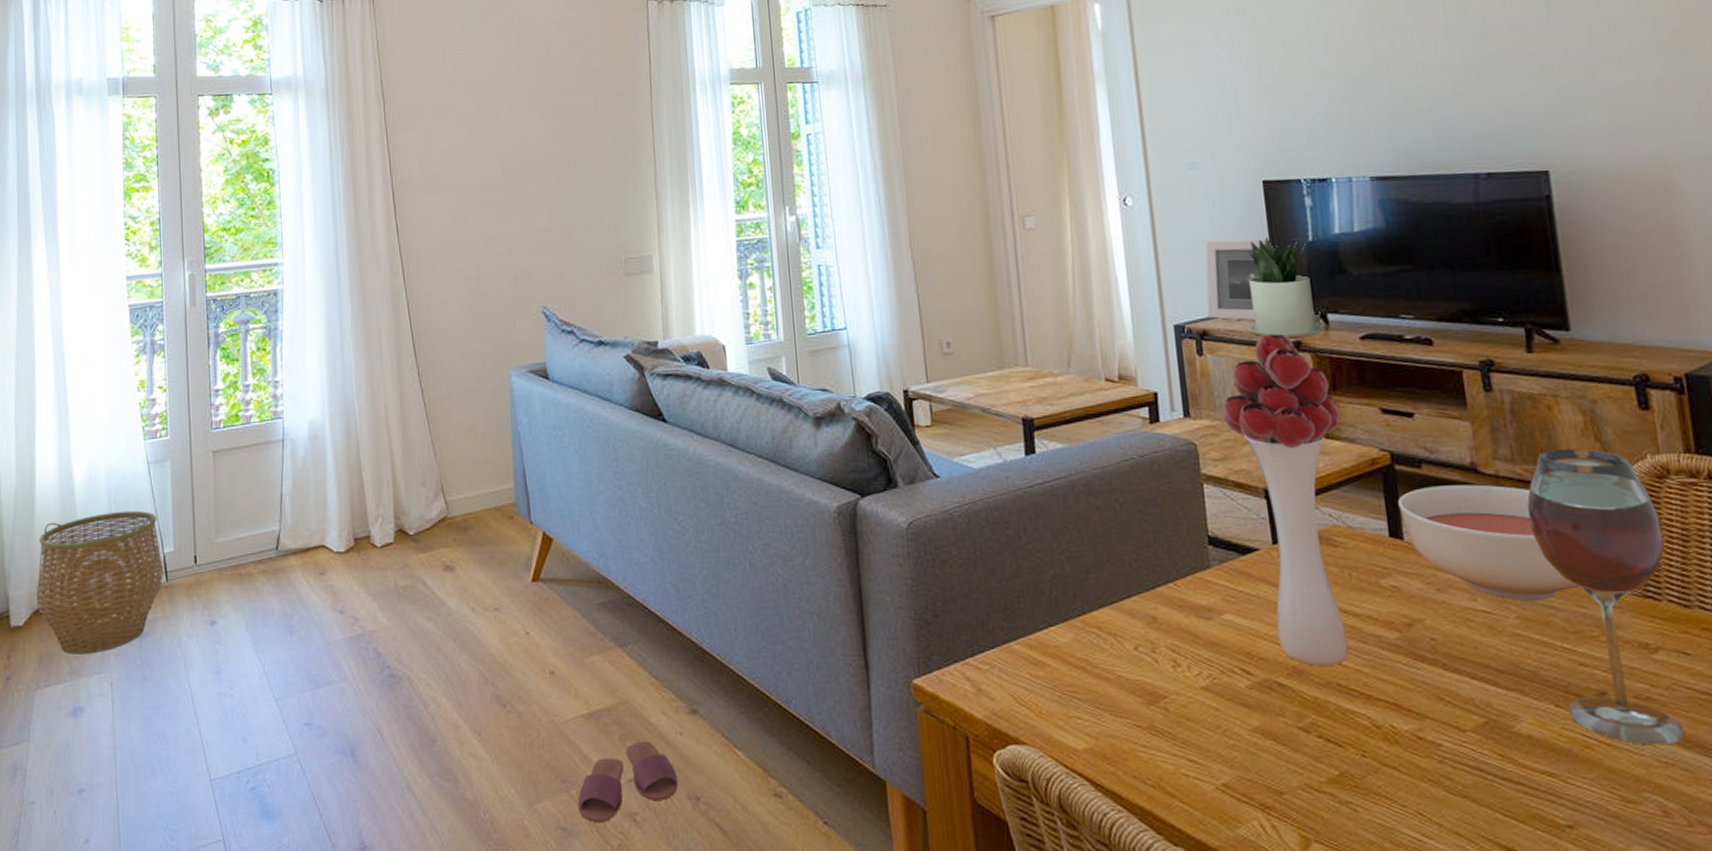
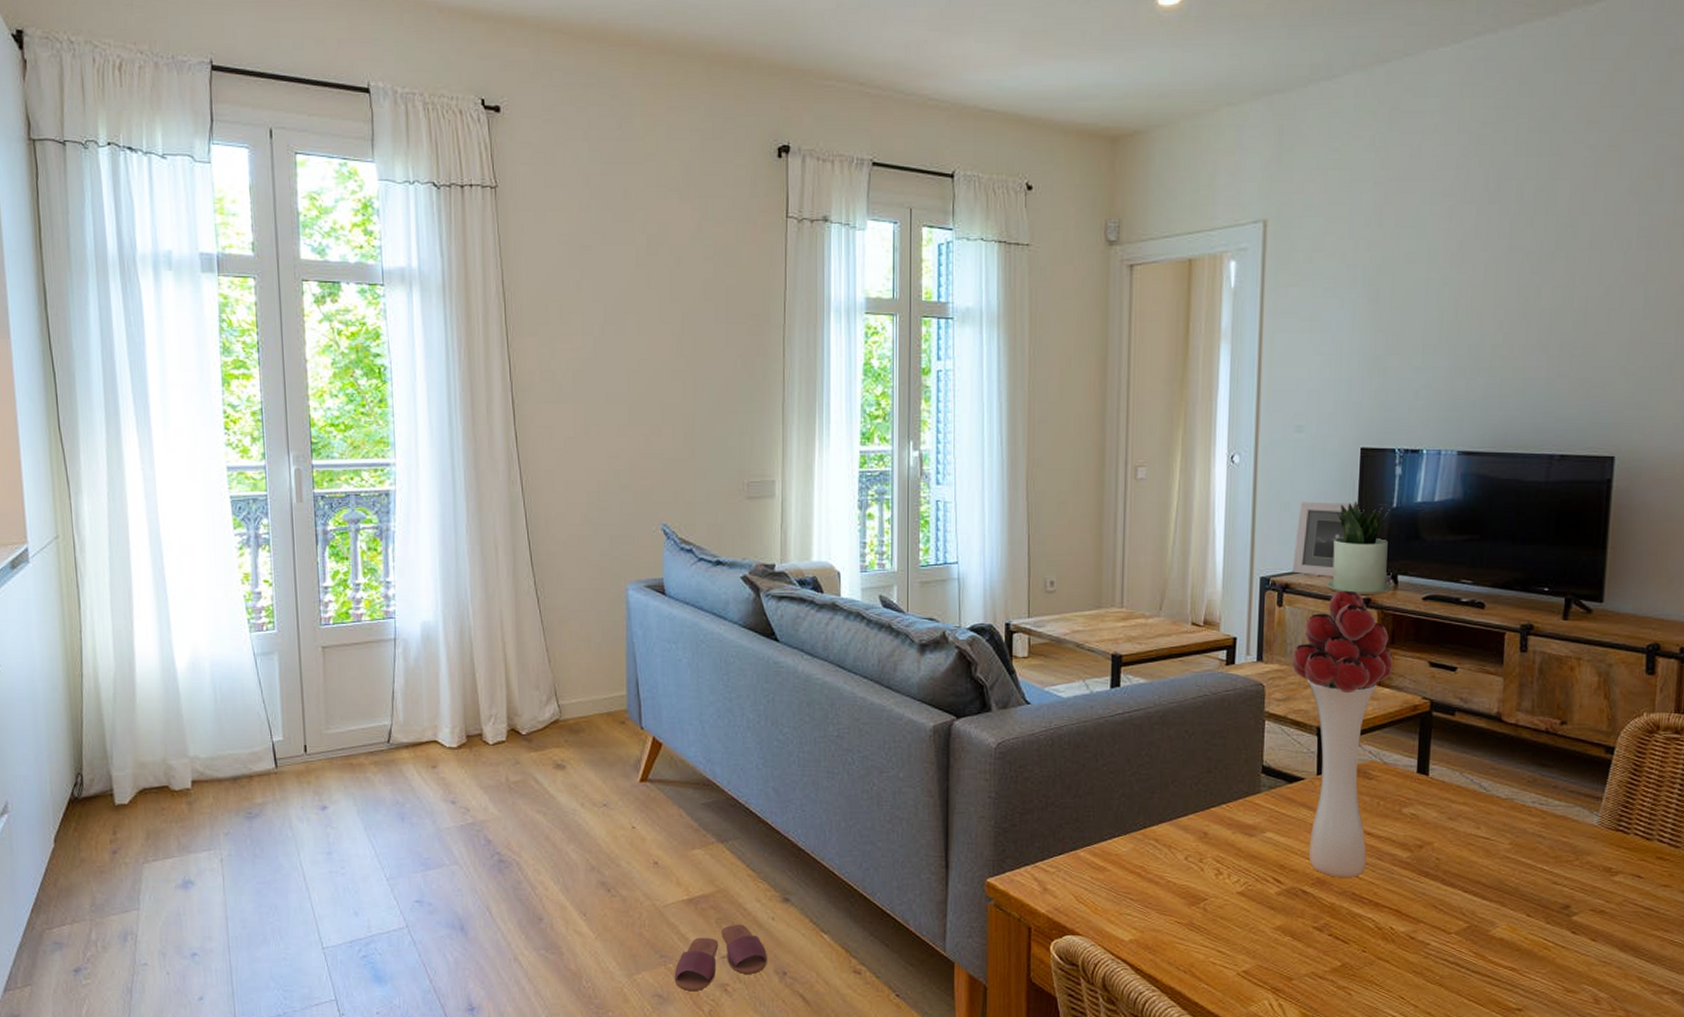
basket: present [36,510,164,655] -> none [140,700,273,832]
bowl: present [1398,484,1579,601] -> none [1429,731,1566,830]
wineglass: present [1526,449,1684,745] -> none [1535,705,1643,948]

